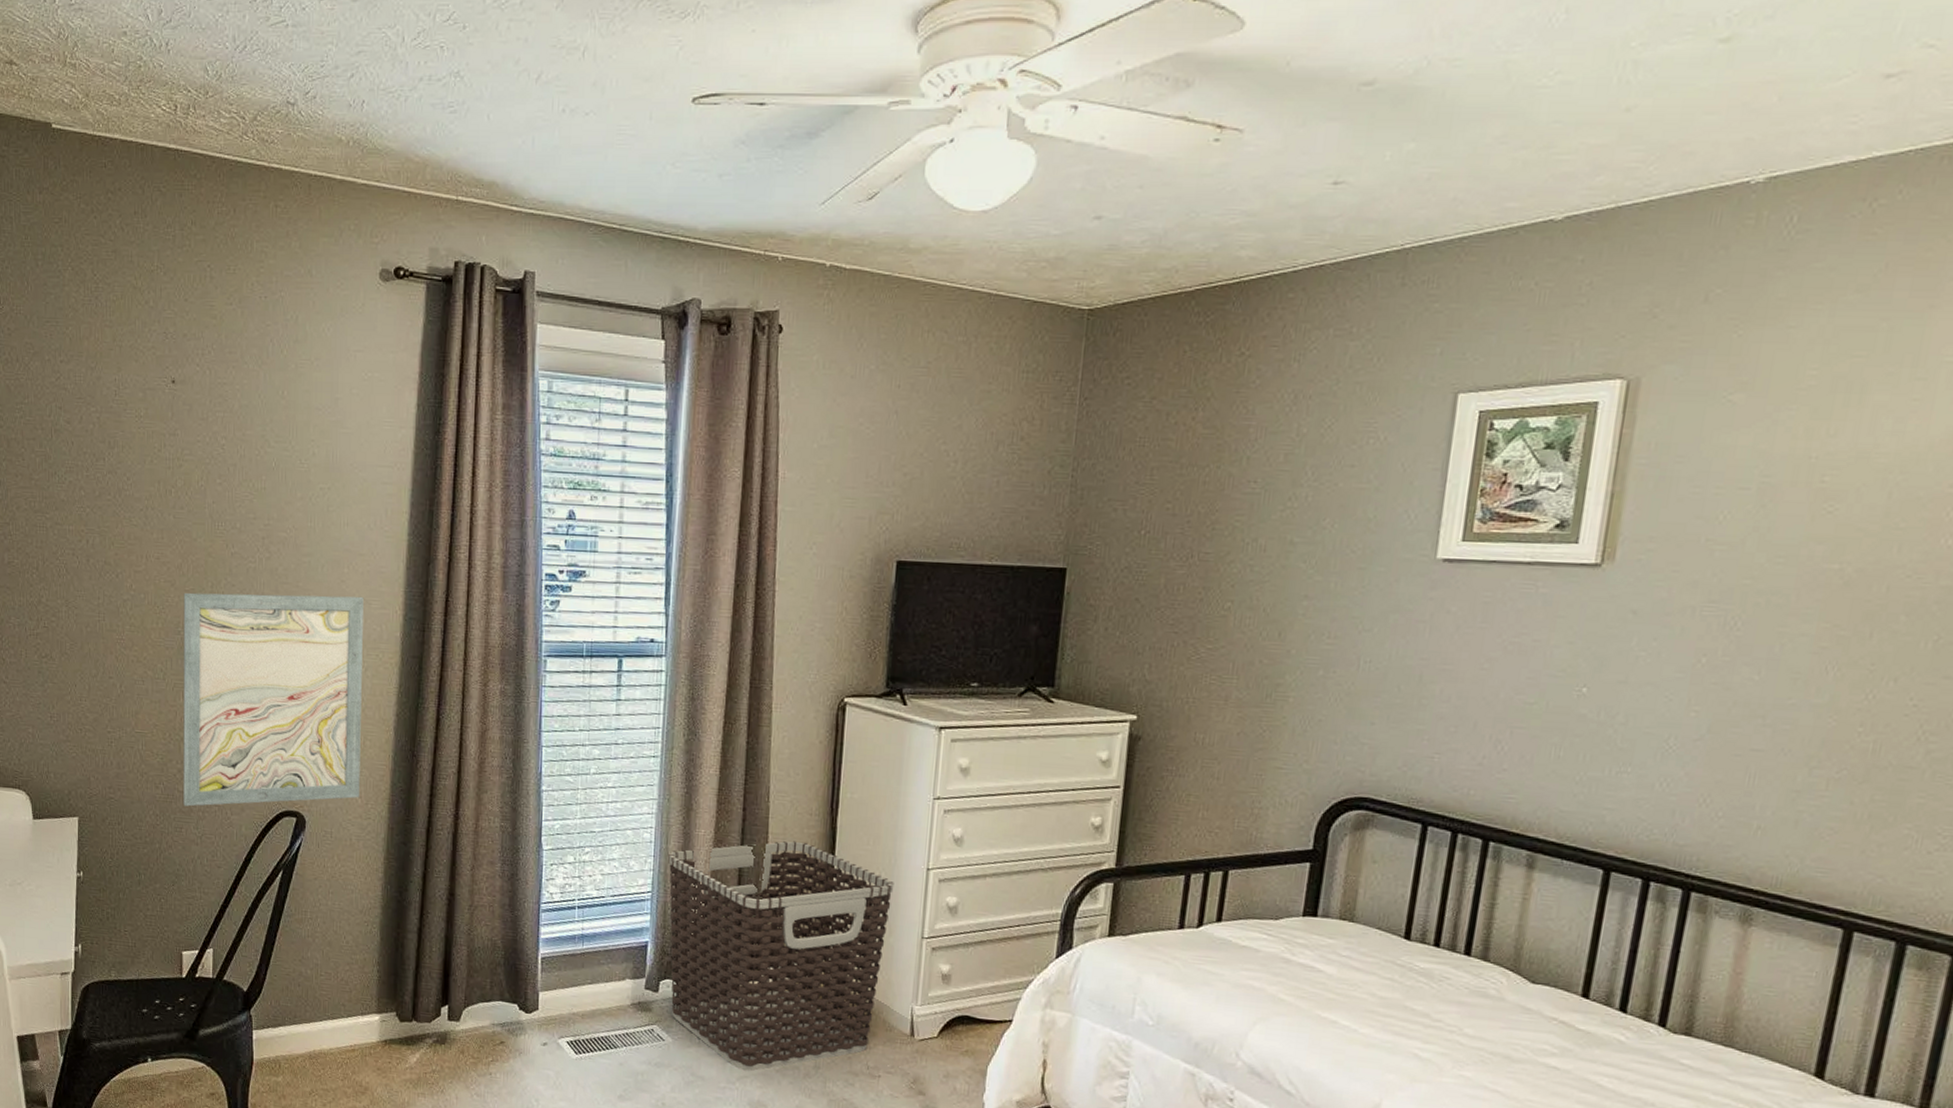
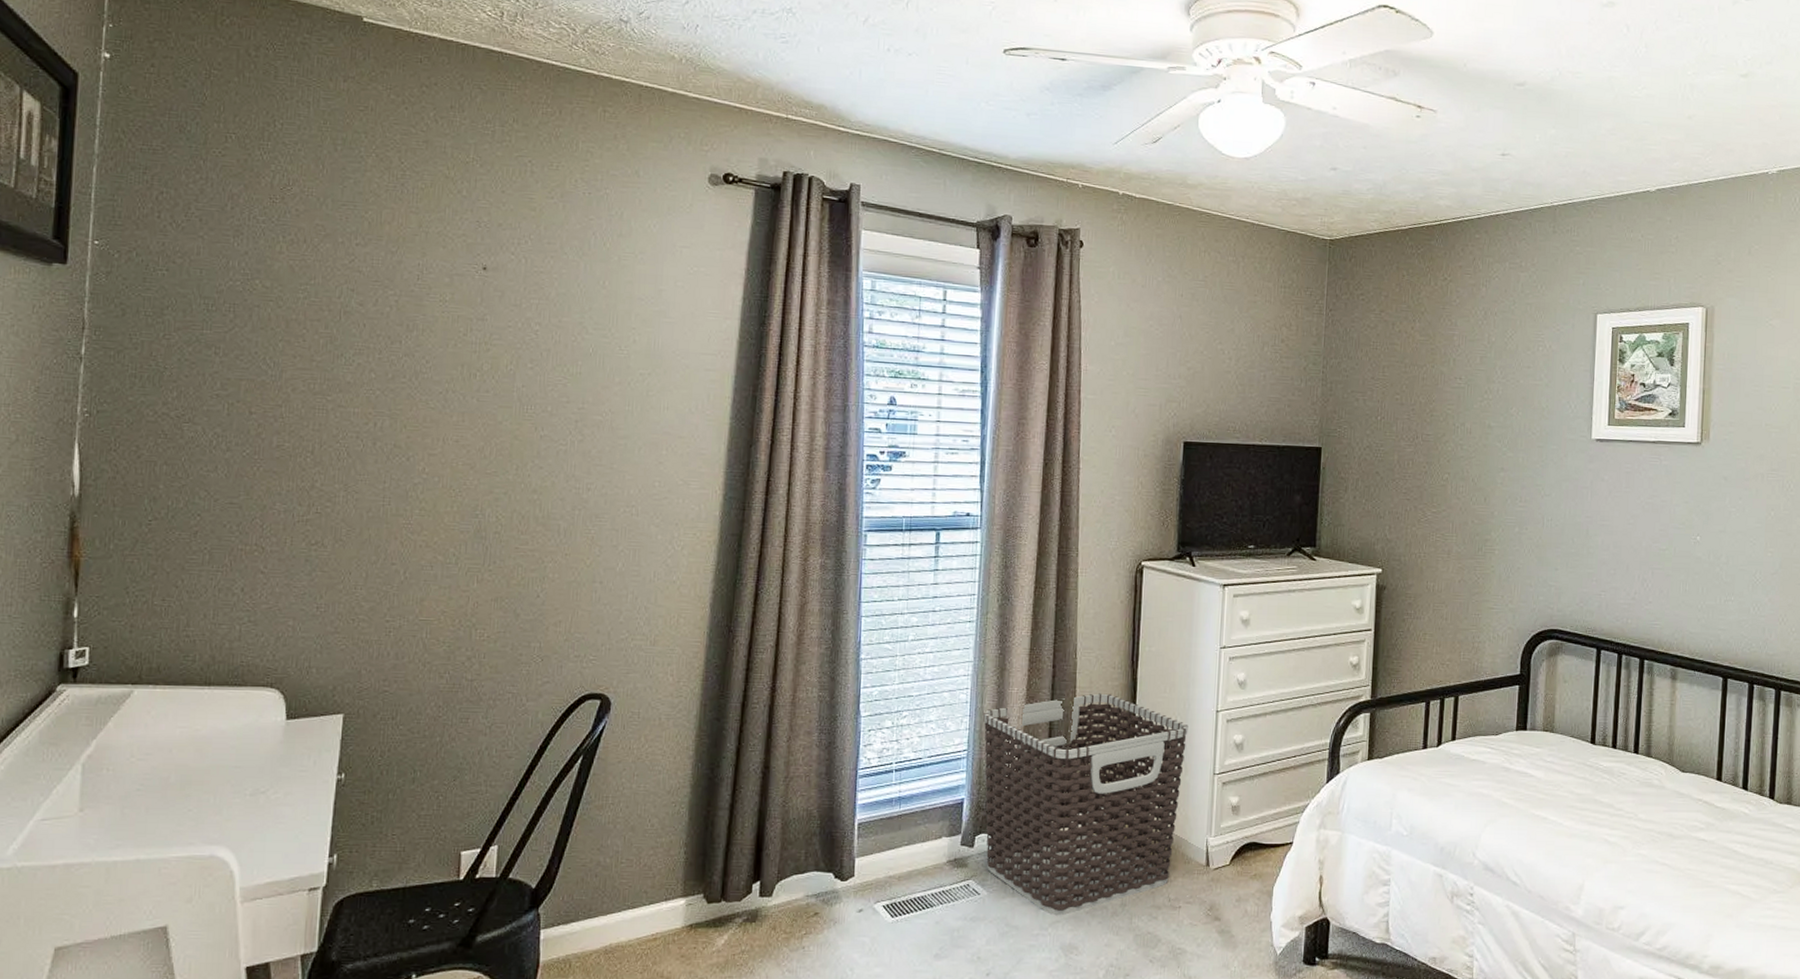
wall art: present [183,592,364,807] -> none [471,475,682,695]

